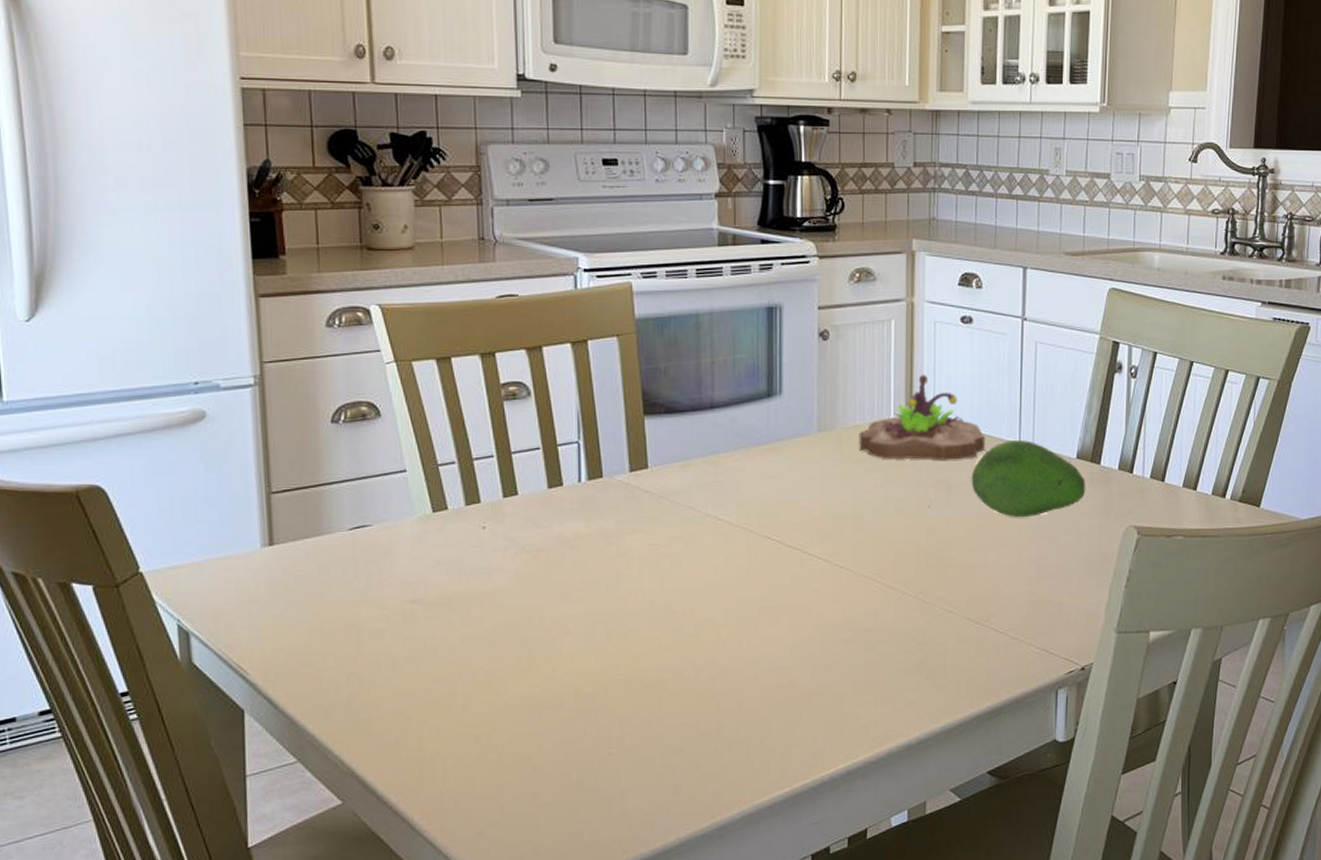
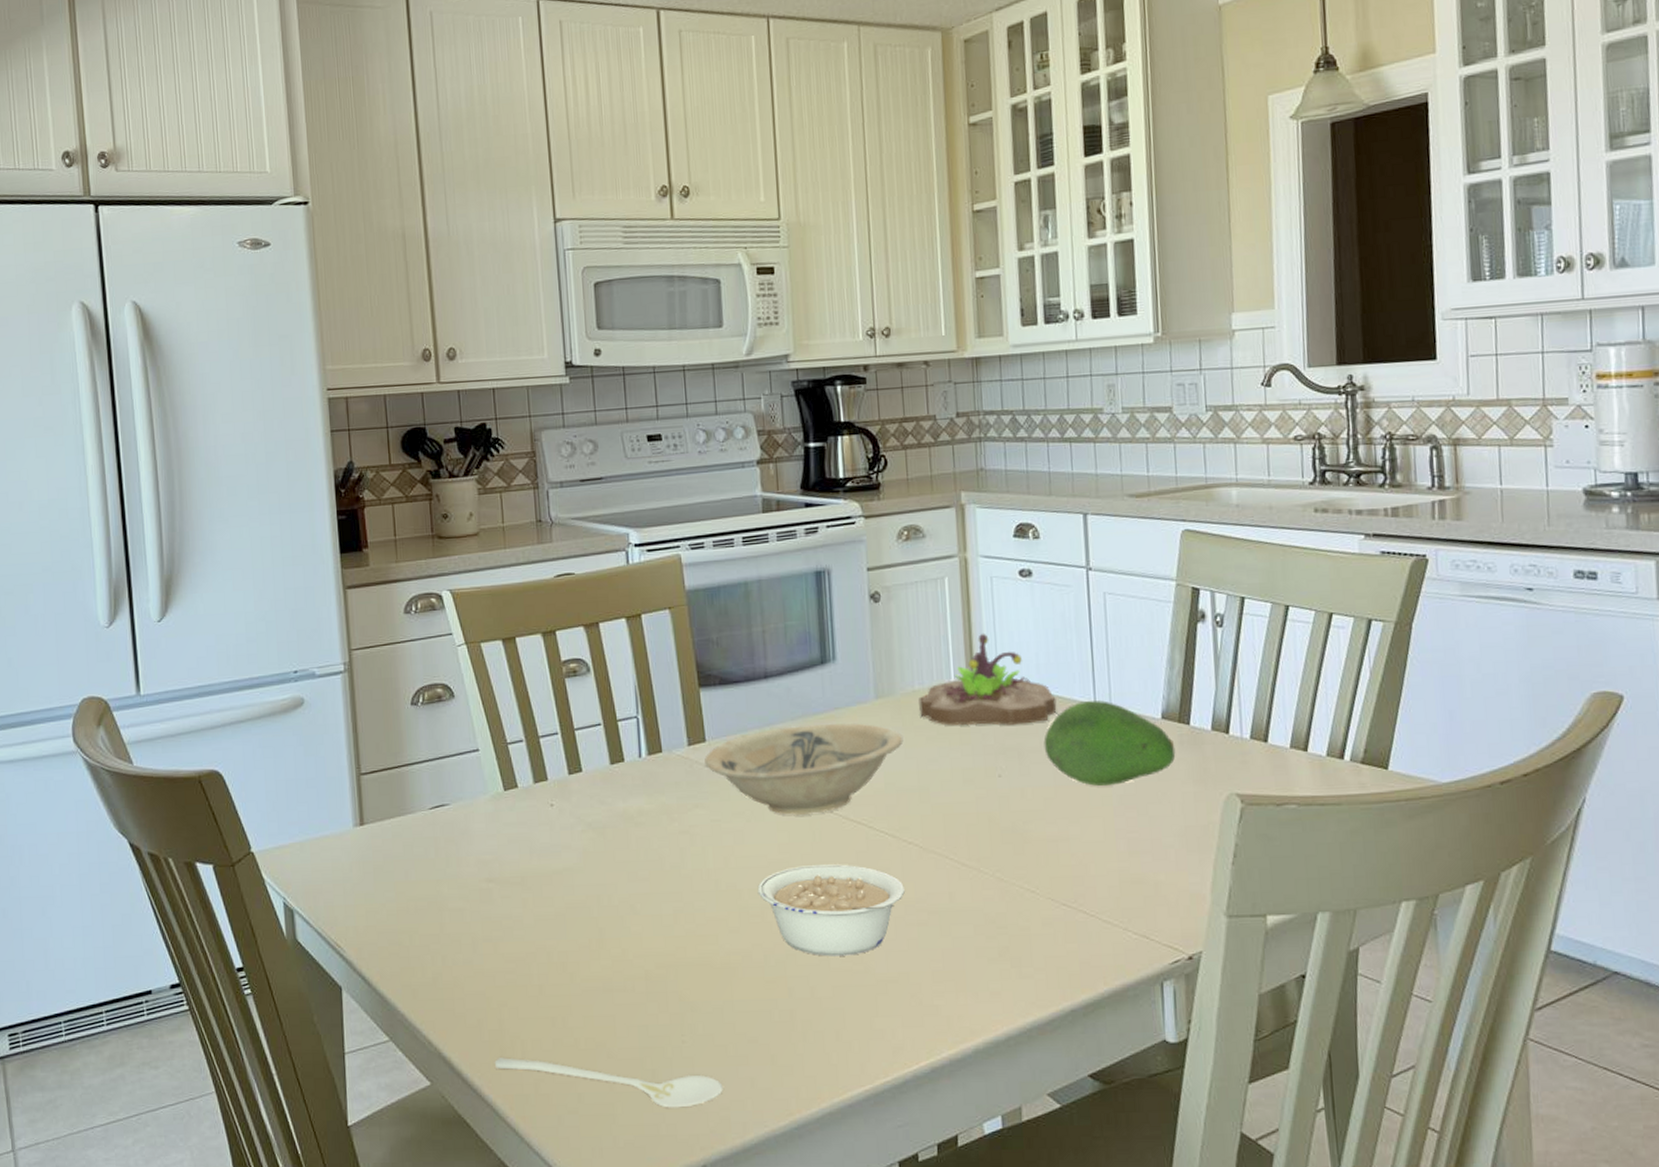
stirrer: none [412,774,648,816] -> present [494,1058,723,1108]
bowl: none [646,454,842,541] -> present [704,723,904,816]
legume: none [692,586,834,672] -> present [757,864,905,957]

